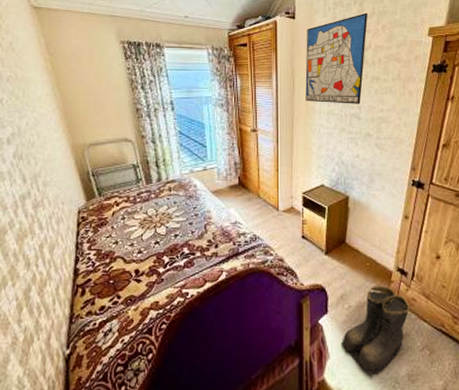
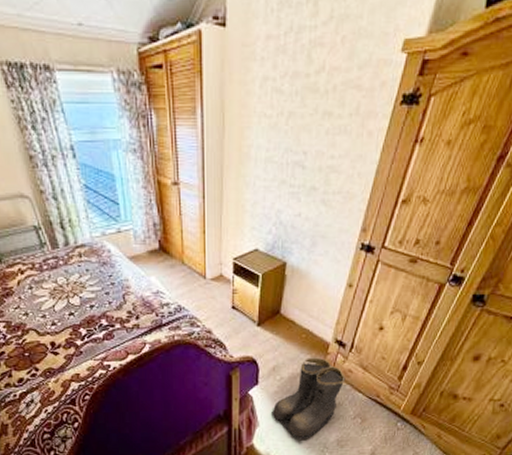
wall art: present [305,12,368,104] -> none [238,16,325,149]

